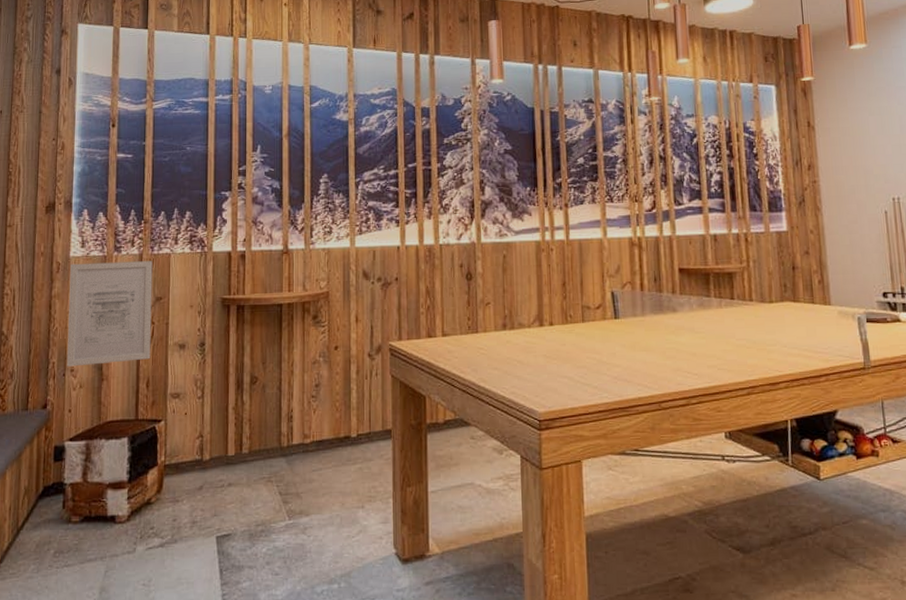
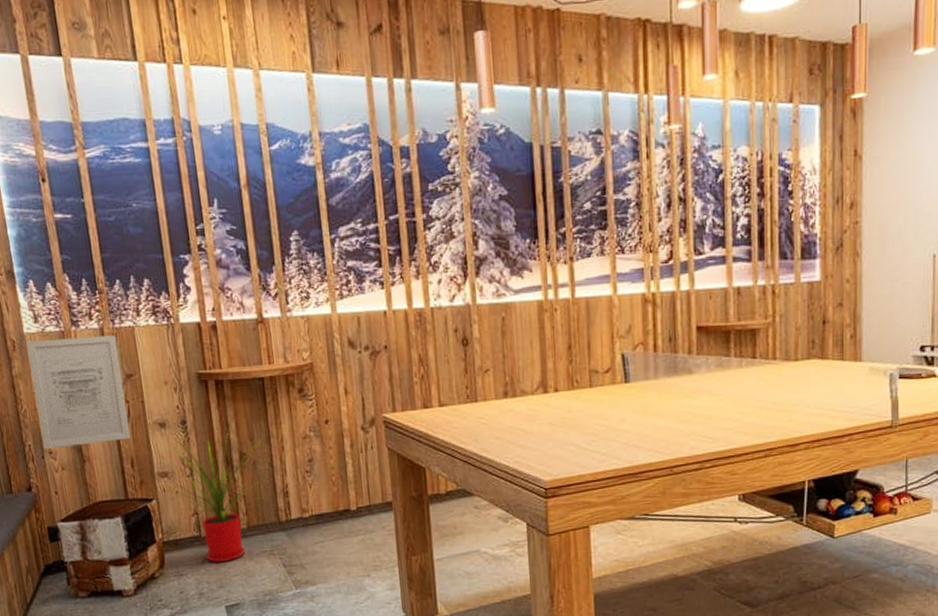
house plant: none [176,350,272,489] -> present [161,427,266,563]

